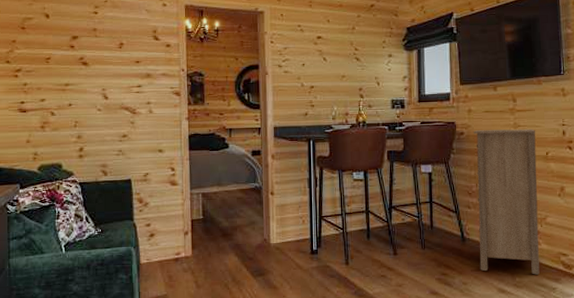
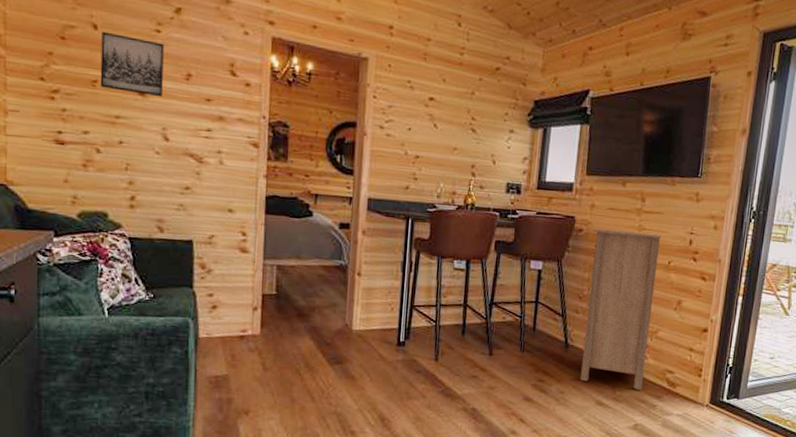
wall art: none [52,19,101,65] -> present [100,31,164,97]

